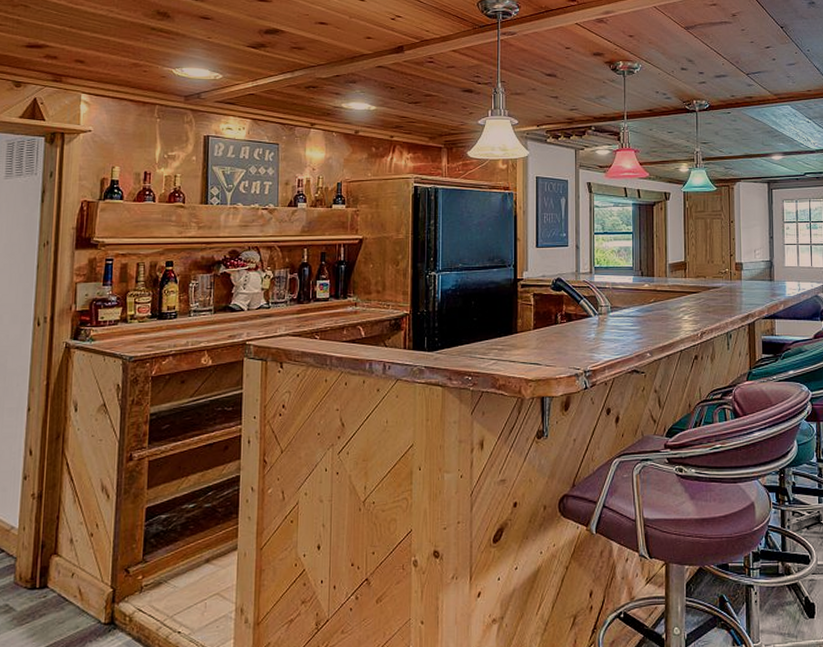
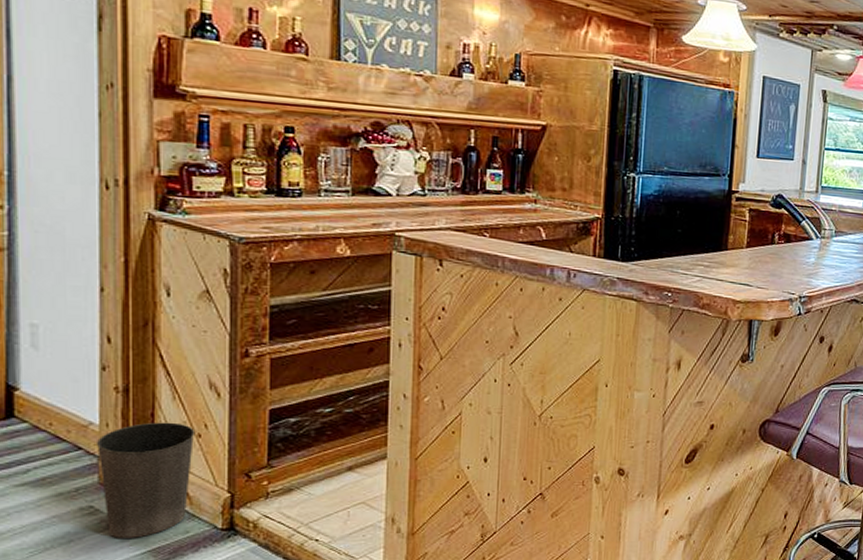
waste basket: none [14,523,89,635] -> present [95,422,196,538]

